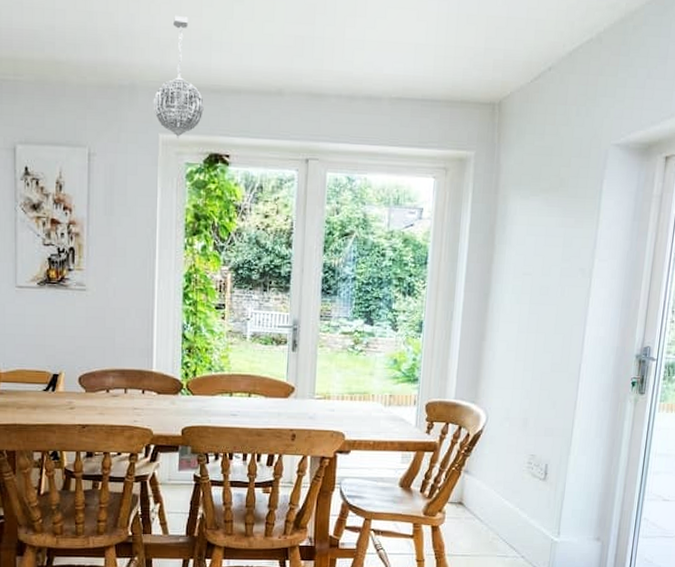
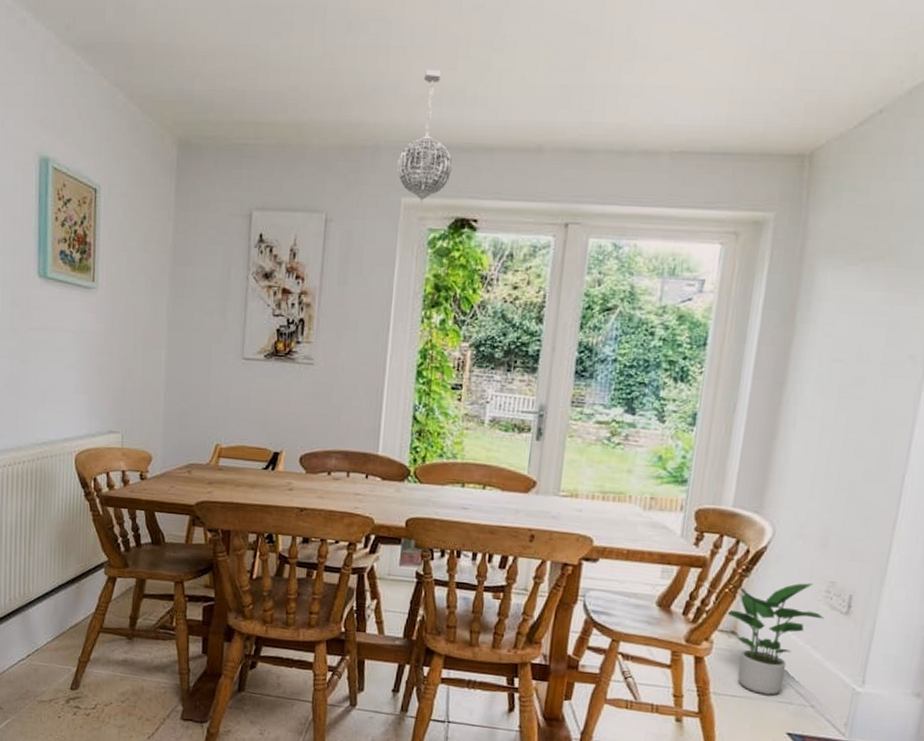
potted plant: none [454,457,528,551] -> present [725,583,824,695]

